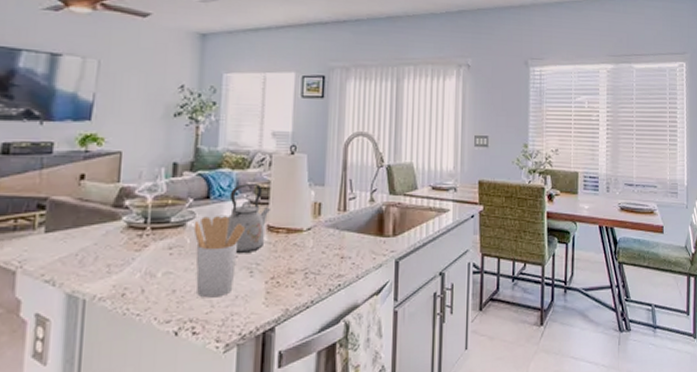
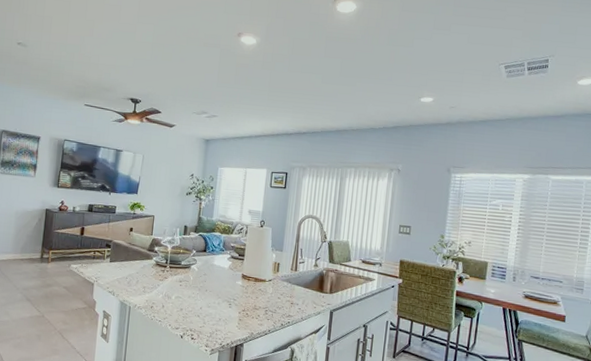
utensil holder: present [193,216,246,298] -> none [195,263,228,318]
kettle: present [225,182,271,254] -> none [215,244,245,292]

